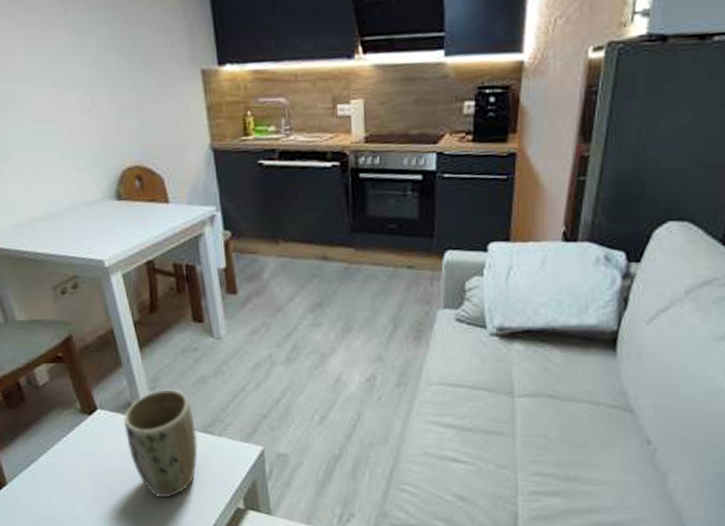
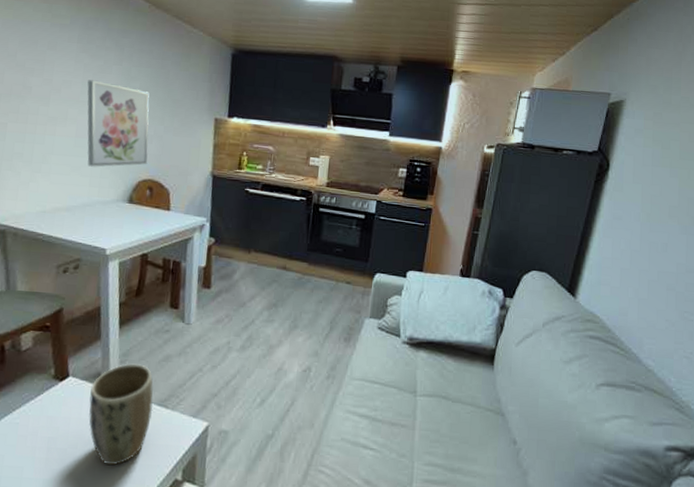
wall art: none [30,42,129,160] -> present [87,80,150,167]

